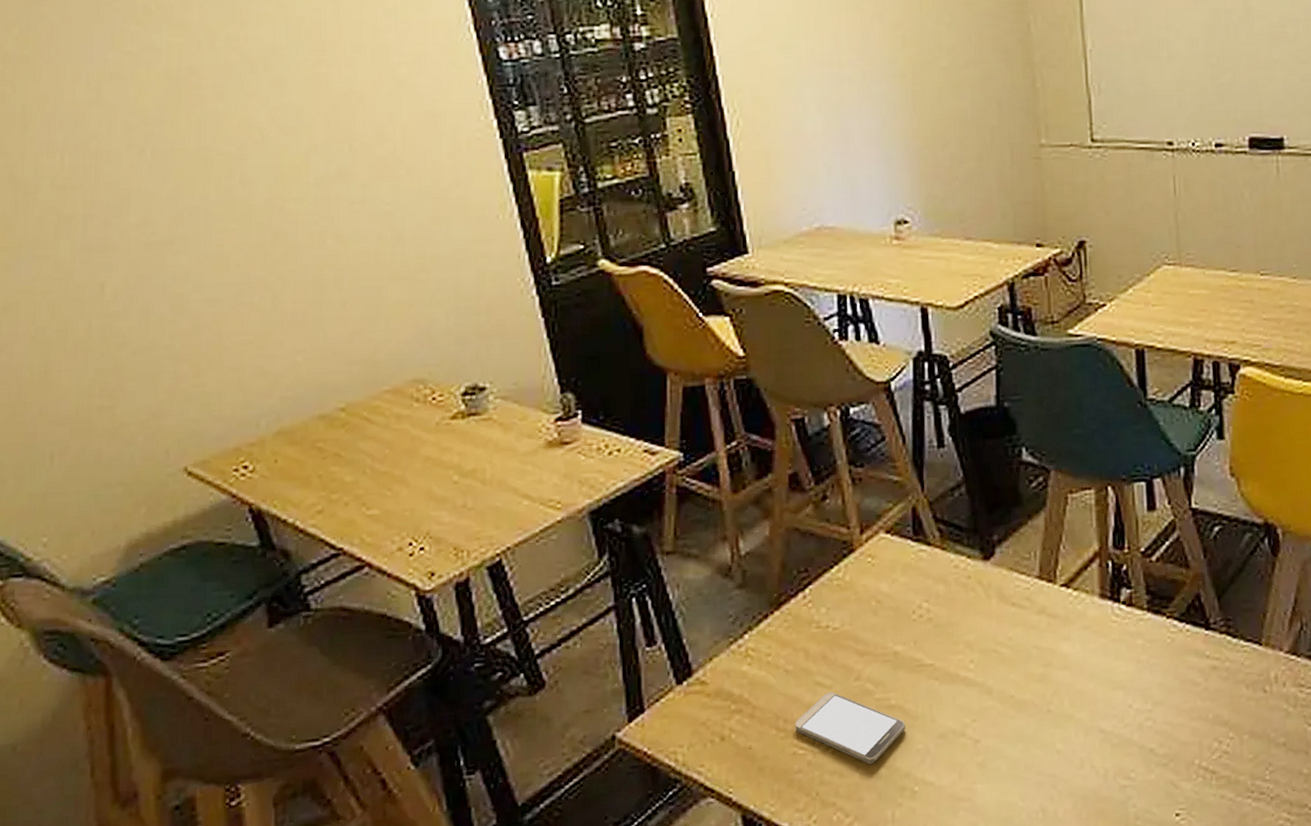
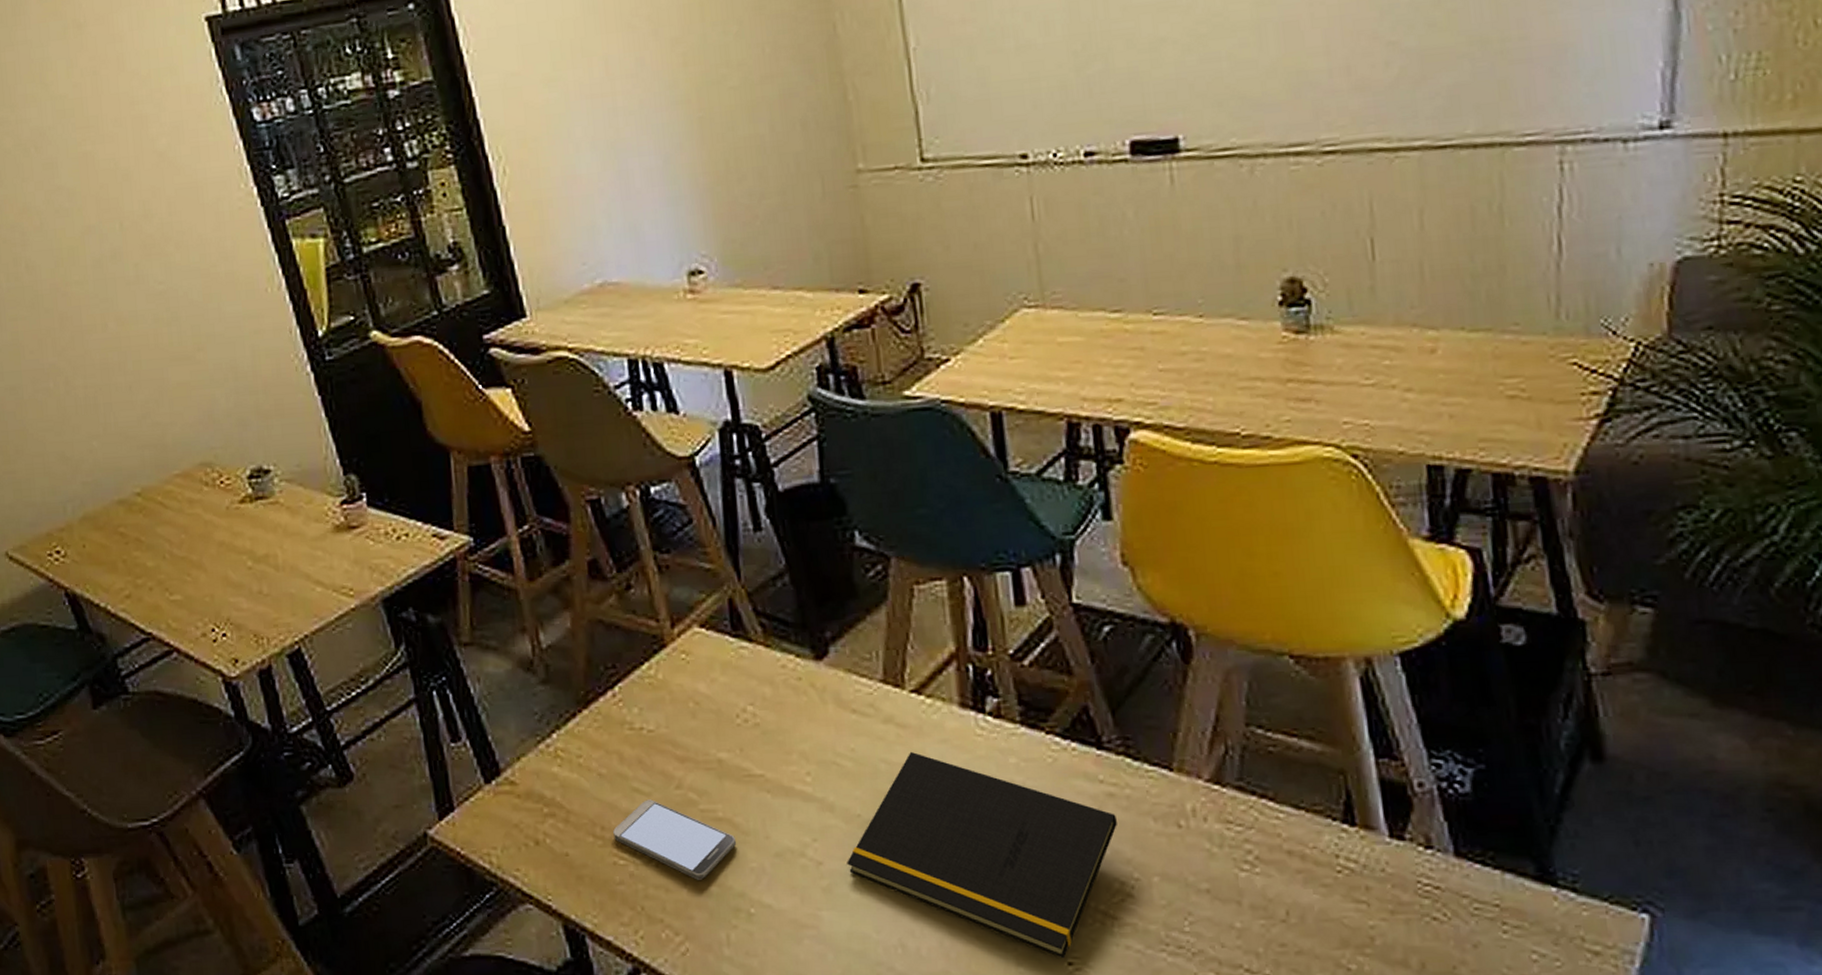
notepad: none [1000,637,1218,811] -> present [847,751,1117,959]

